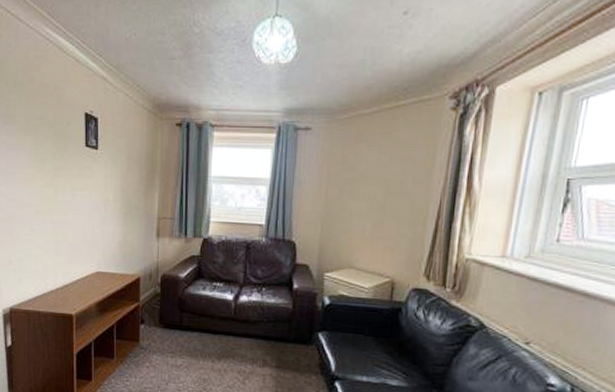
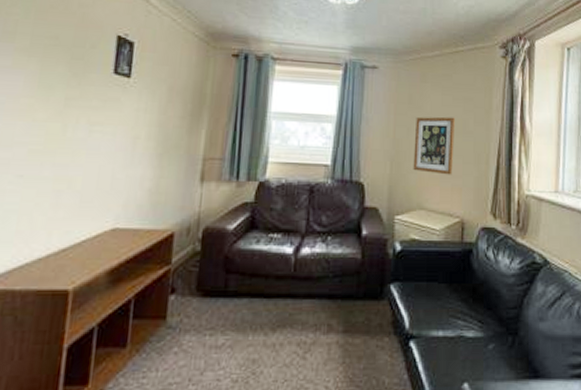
wall art: none [344,177,391,237] -> present [413,116,455,175]

